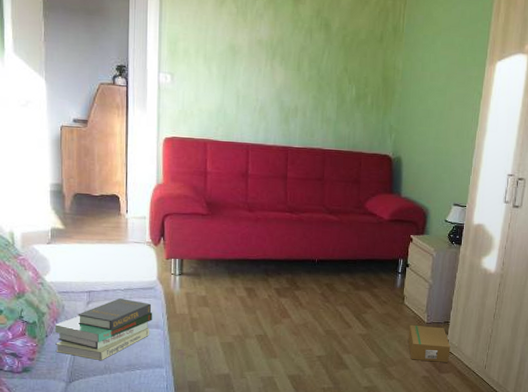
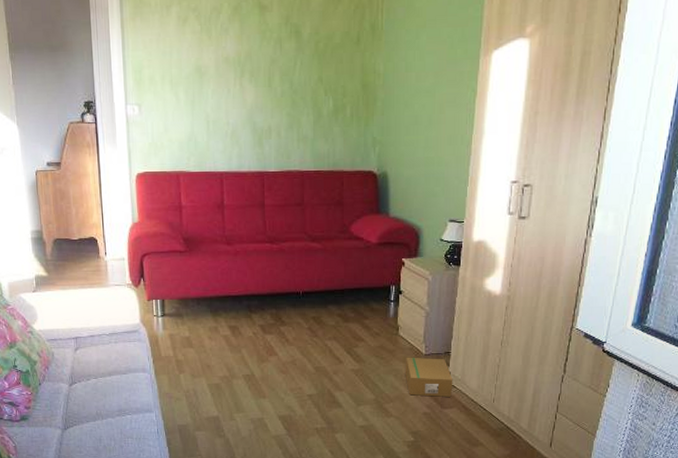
books: present [54,298,153,361] -> none [46,343,139,407]

